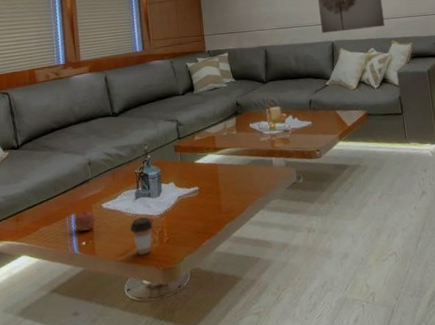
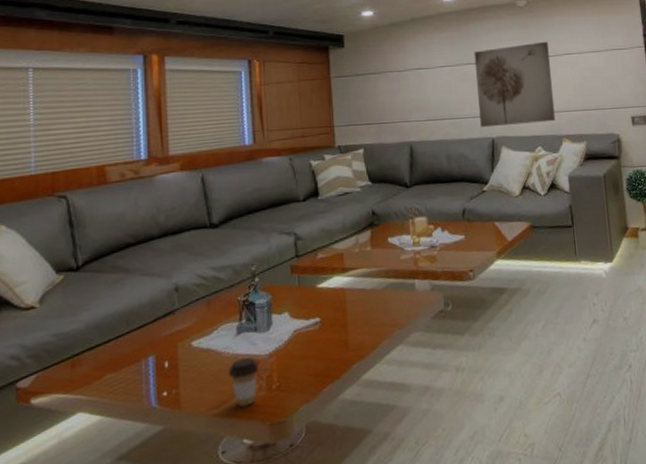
apple: present [75,211,95,231] -> none [153,351,182,378]

